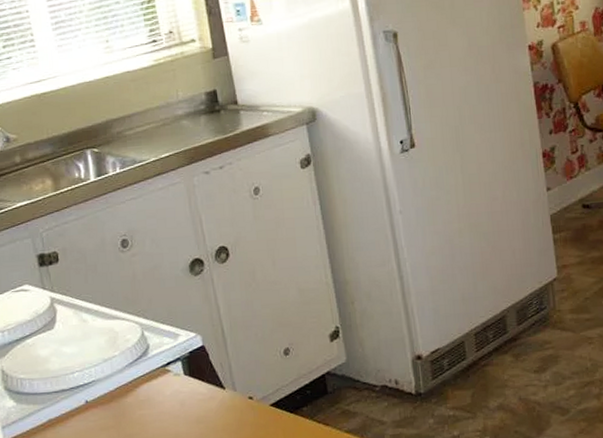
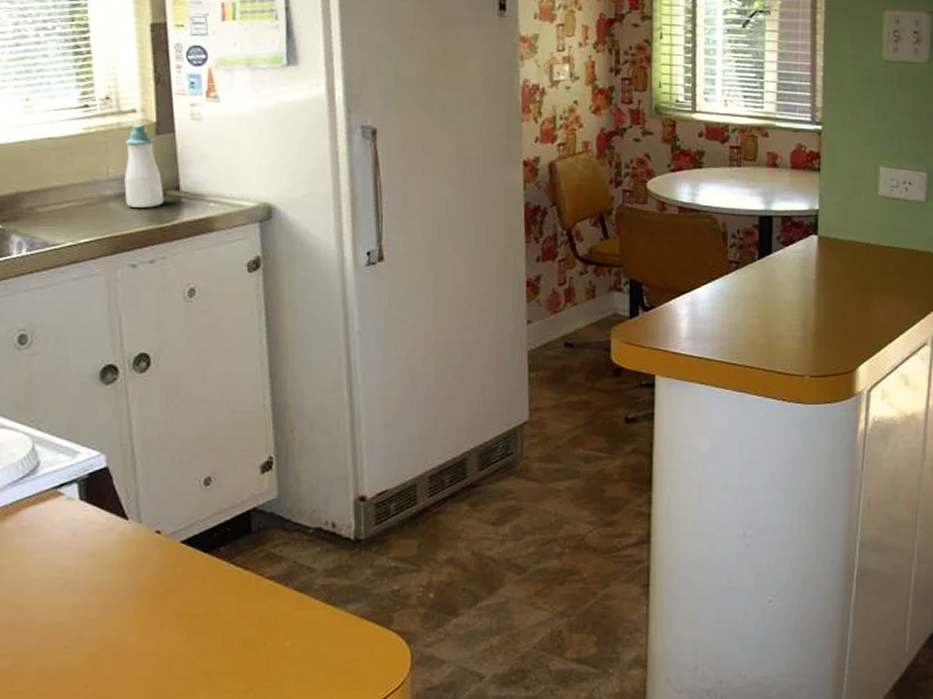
soap bottle: none [188,51,226,123] -> present [124,124,164,208]

